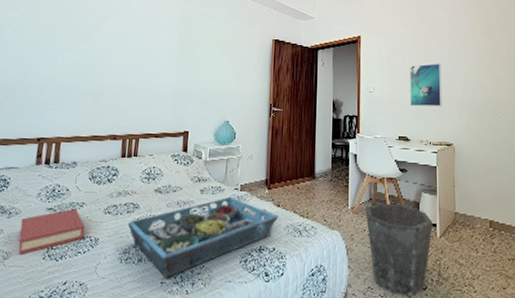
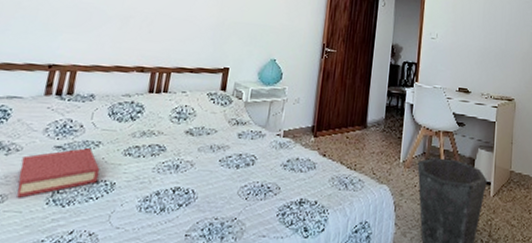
serving tray: present [127,196,279,278] -> none [150,142,324,230]
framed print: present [410,63,442,107] -> none [474,13,509,59]

